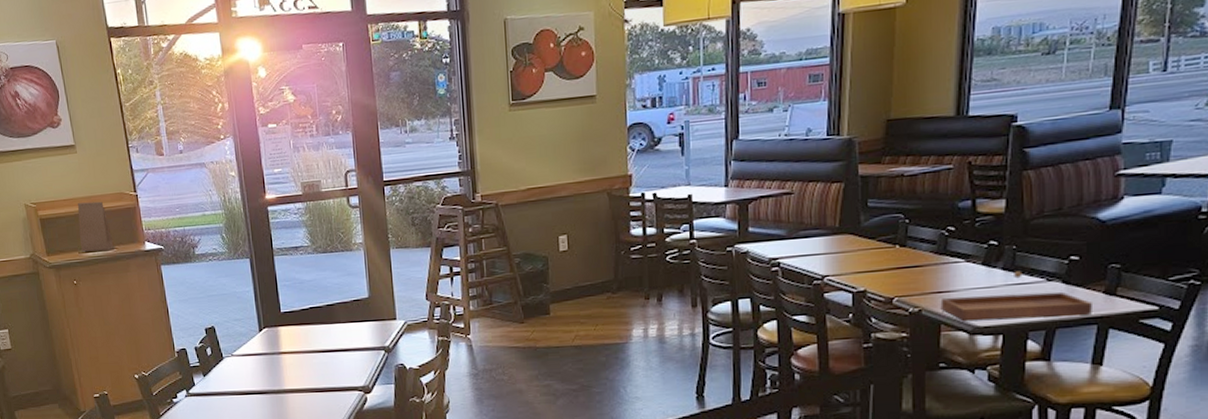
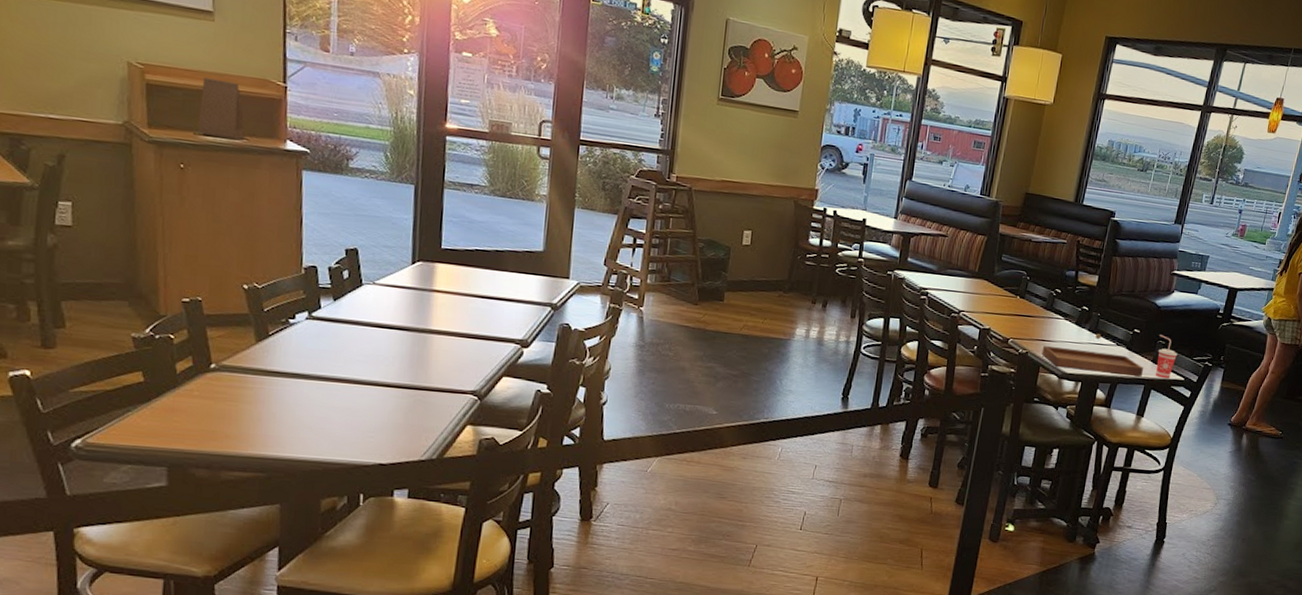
beverage cup: none [1109,256,1143,312] -> present [1156,335,1178,379]

